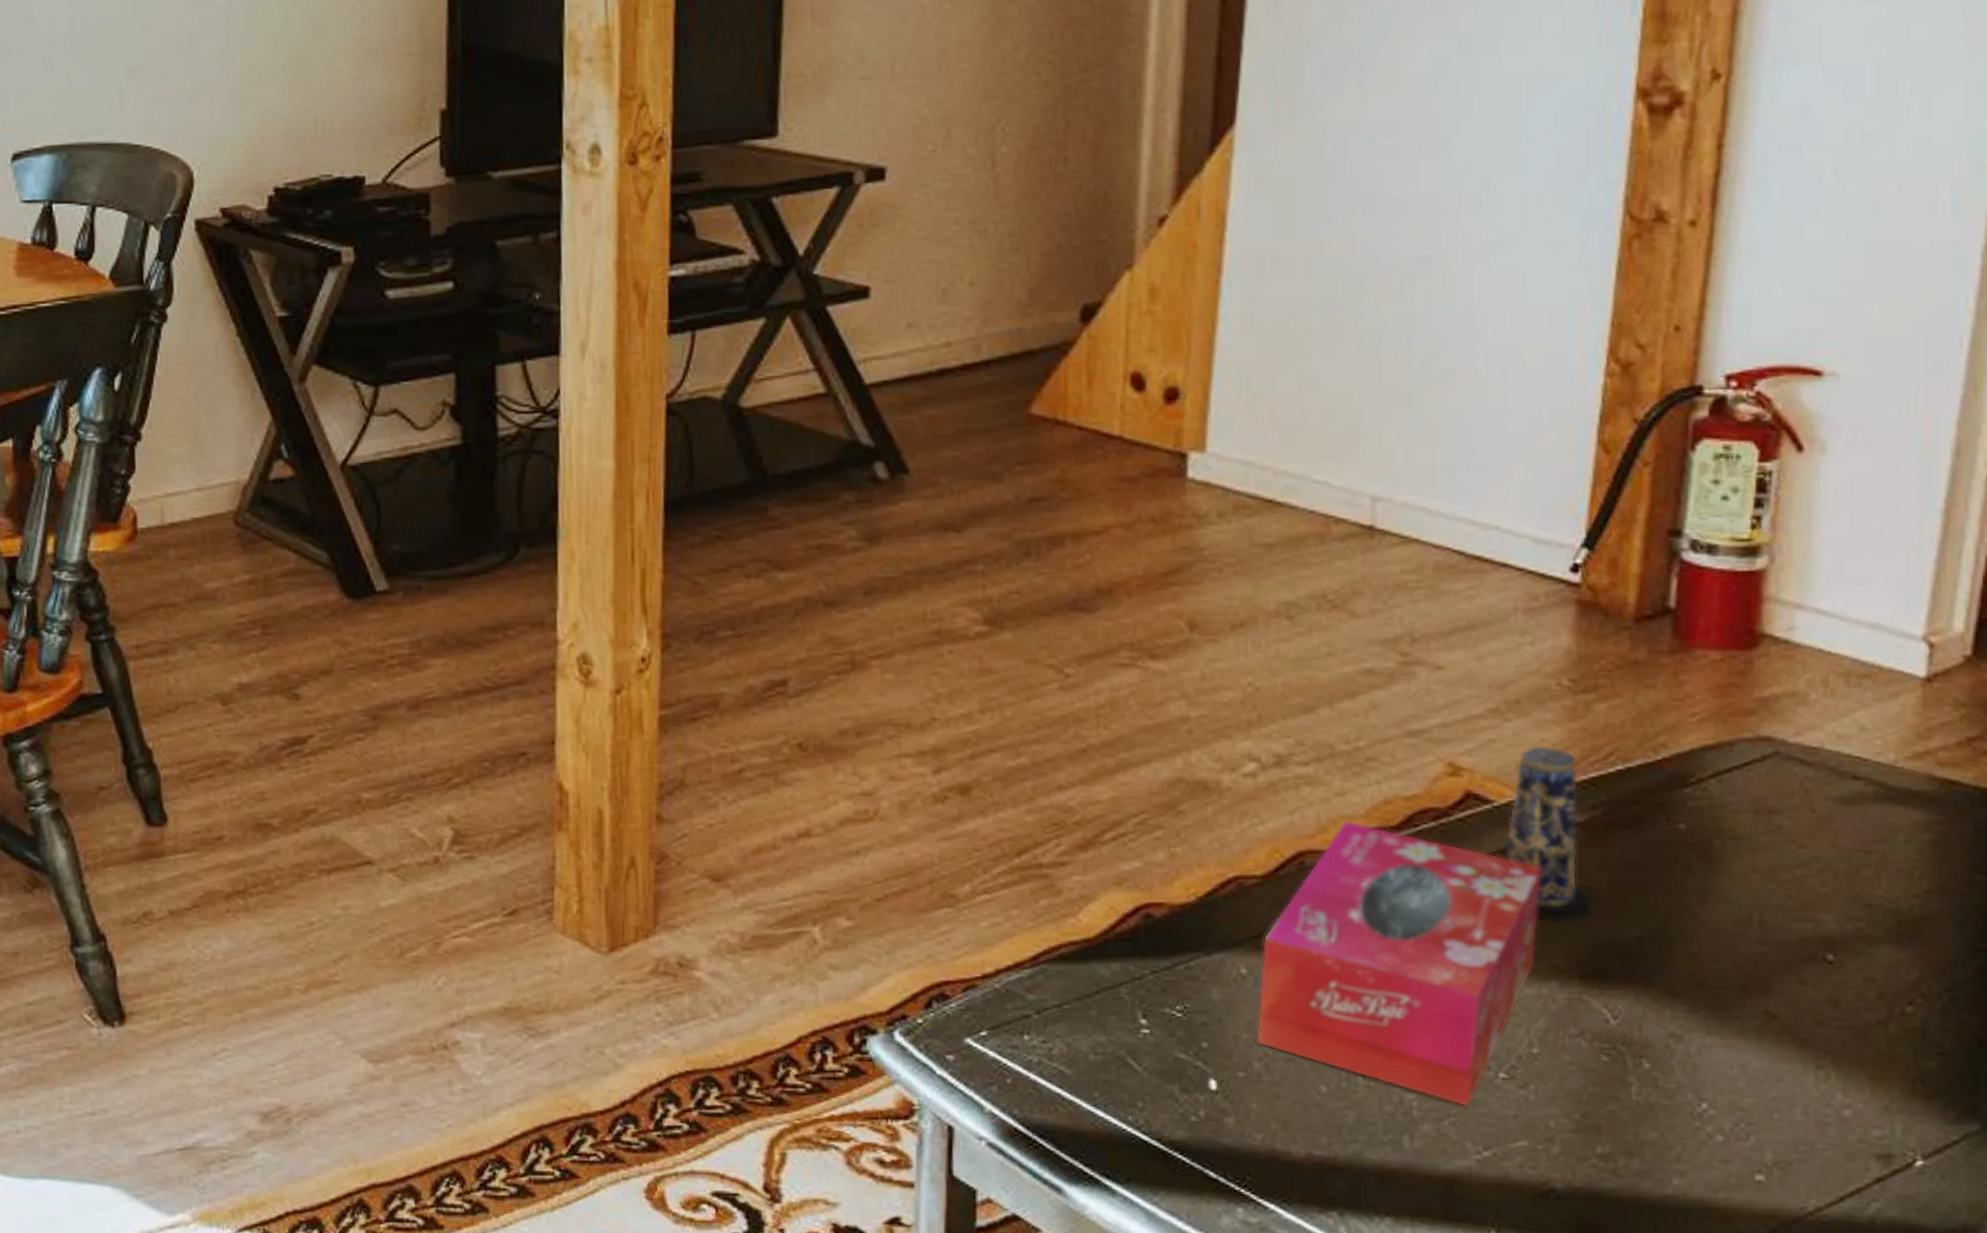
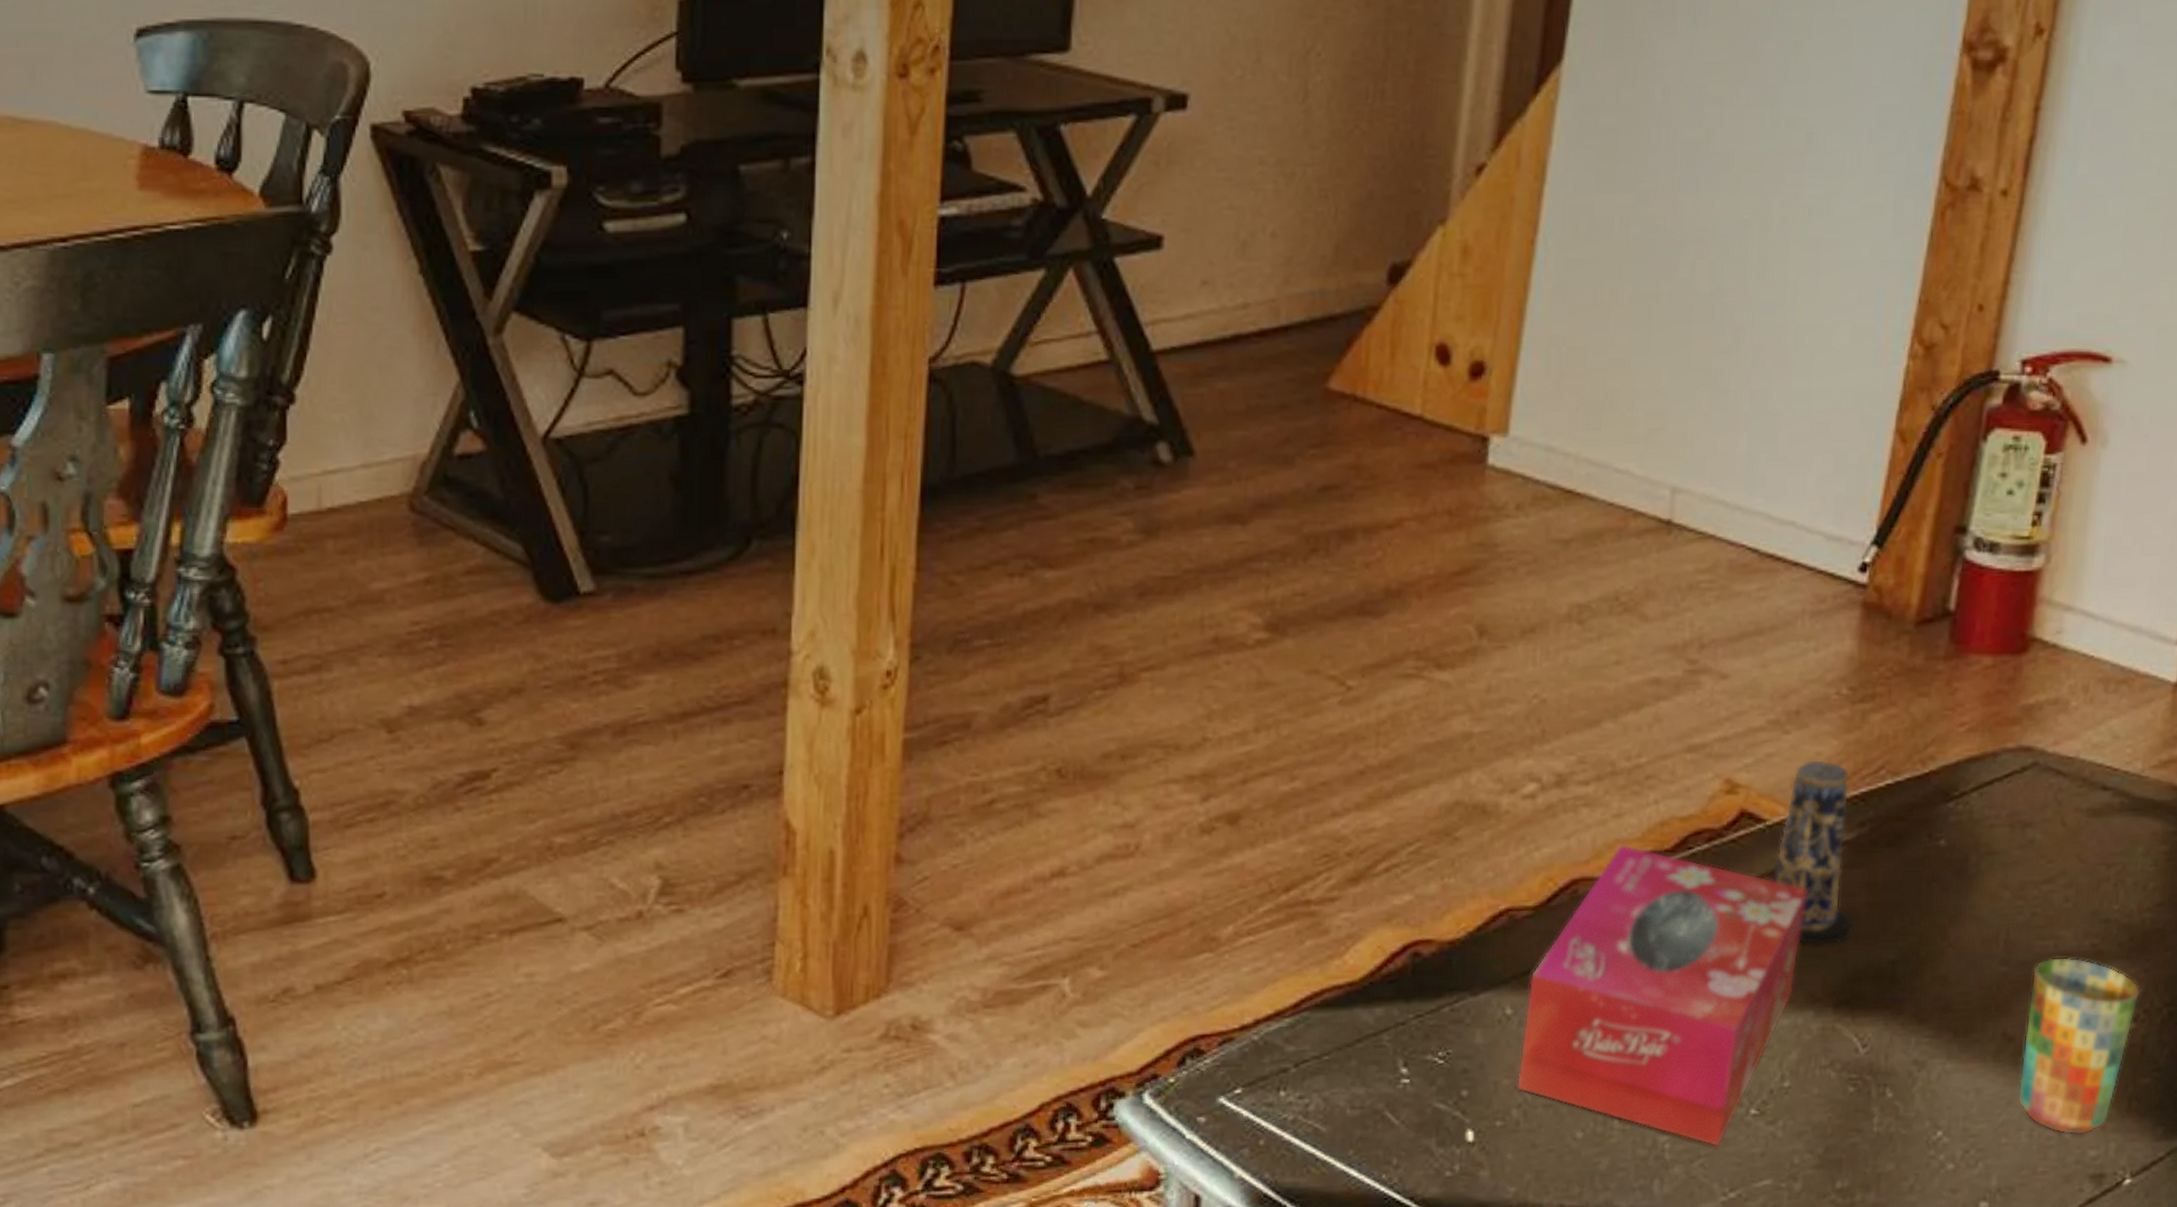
cup: none [1787,940,1915,1115] -> present [2017,957,2140,1136]

